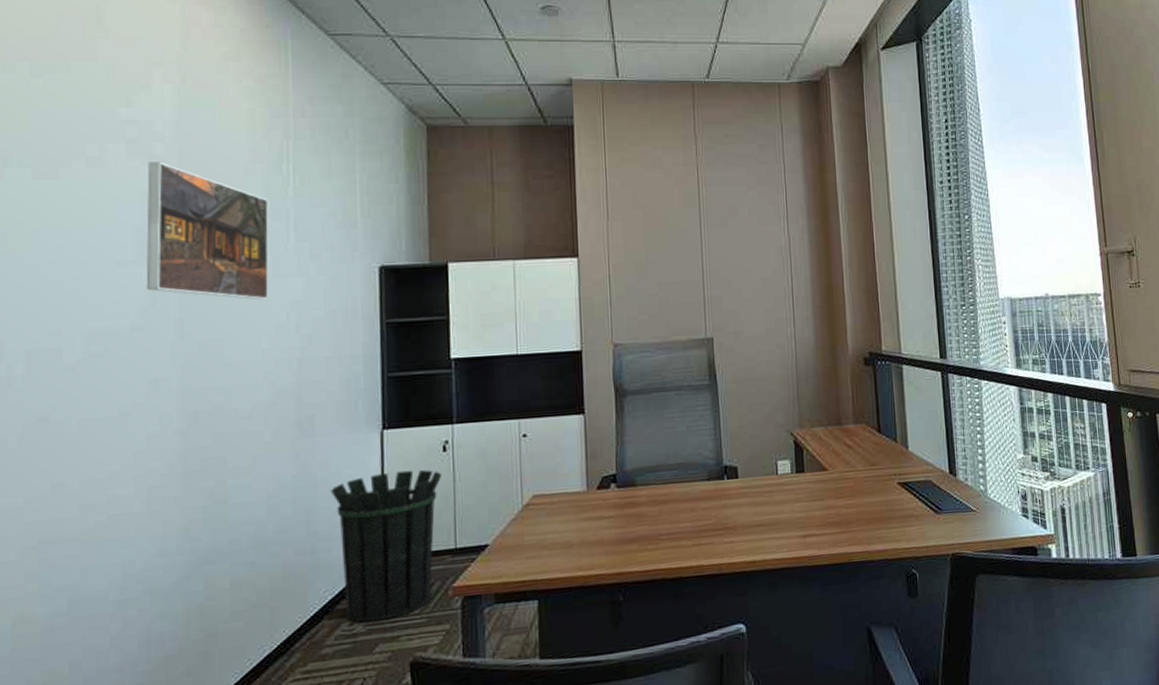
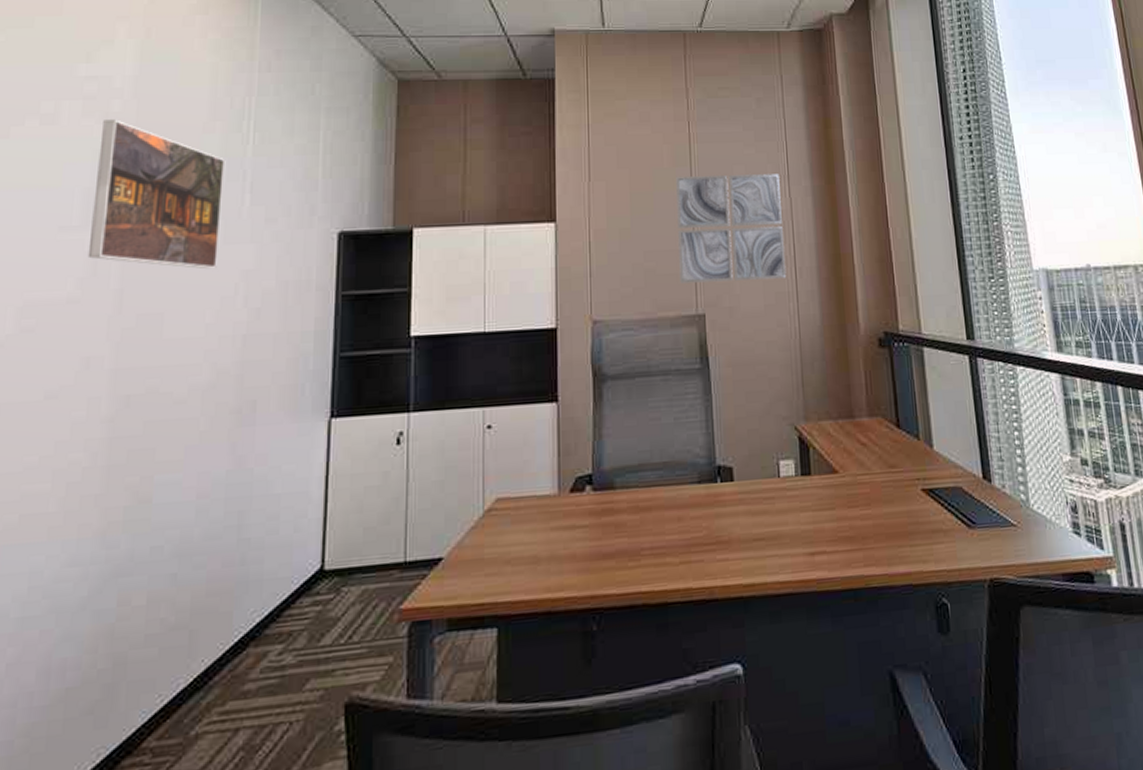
waste bin: present [330,470,443,623] -> none [267,466,395,652]
wall art: none [686,214,785,311] -> present [676,174,787,283]

